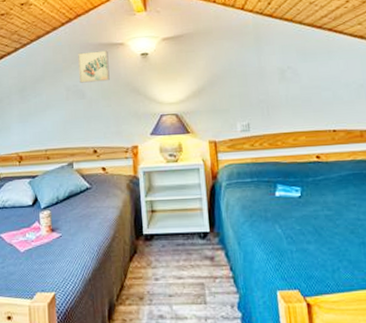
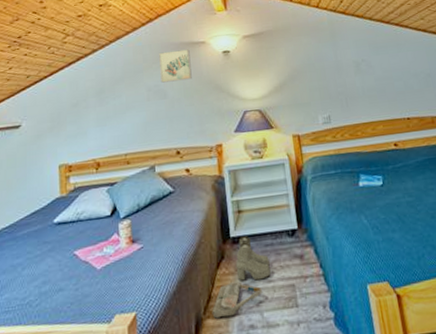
bag: none [124,275,172,306] -> present [212,281,262,319]
boots: none [147,234,181,276] -> present [235,236,271,281]

